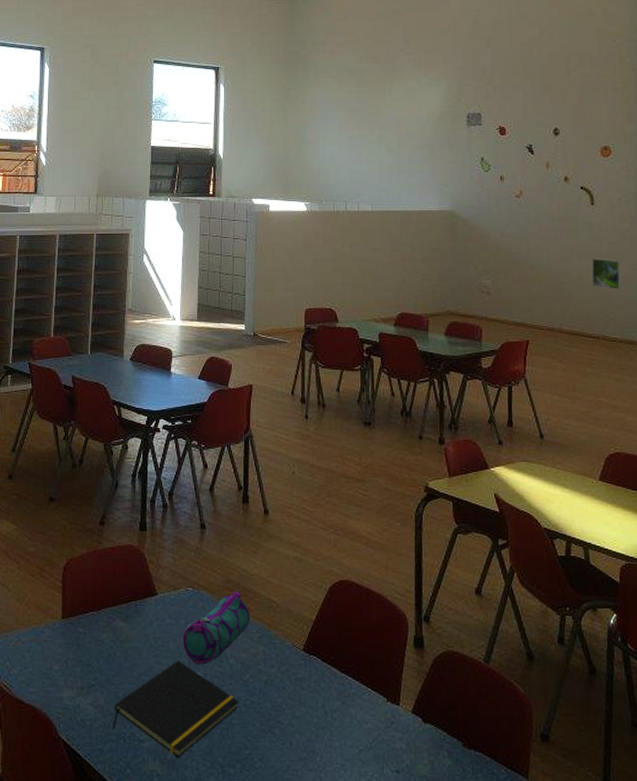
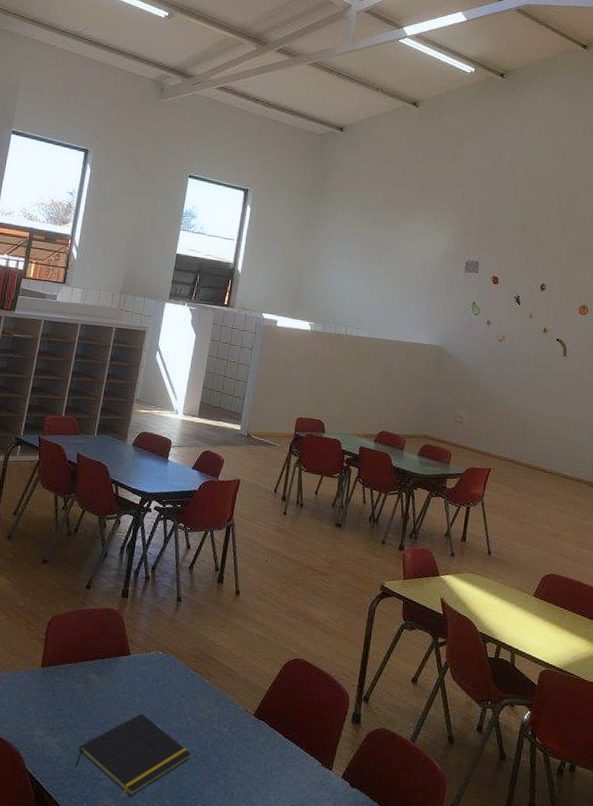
pencil case: present [182,591,250,665] -> none [147,659,211,720]
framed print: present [591,258,622,289] -> none [553,403,582,433]

